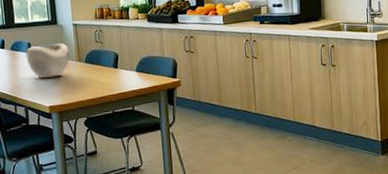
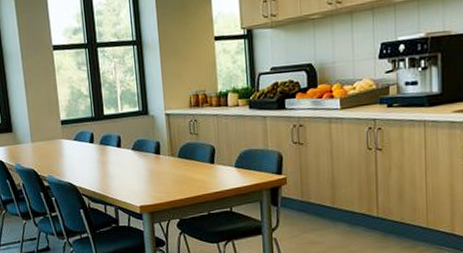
decorative bowl: present [25,43,70,78] -> none [115,136,162,175]

